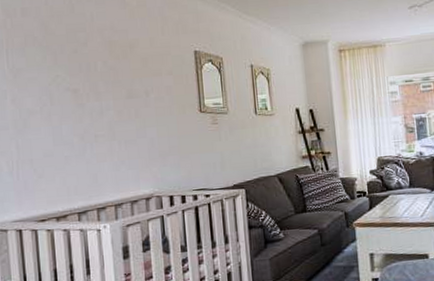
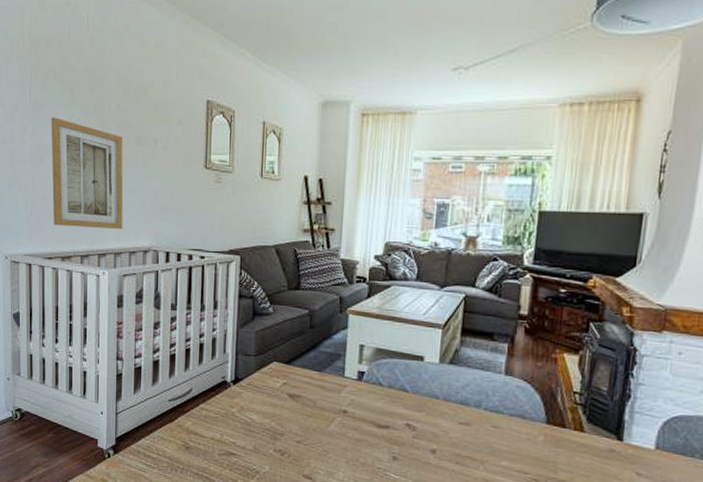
wall art: none [33,80,121,187] -> present [51,117,123,229]

